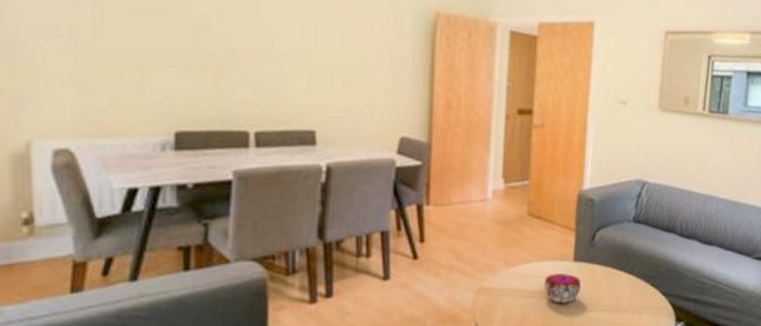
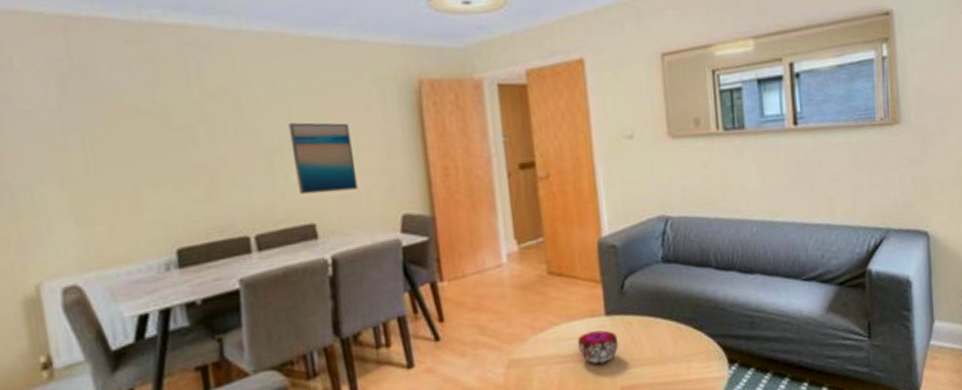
wall art: none [303,30,363,106] -> present [288,122,358,195]

